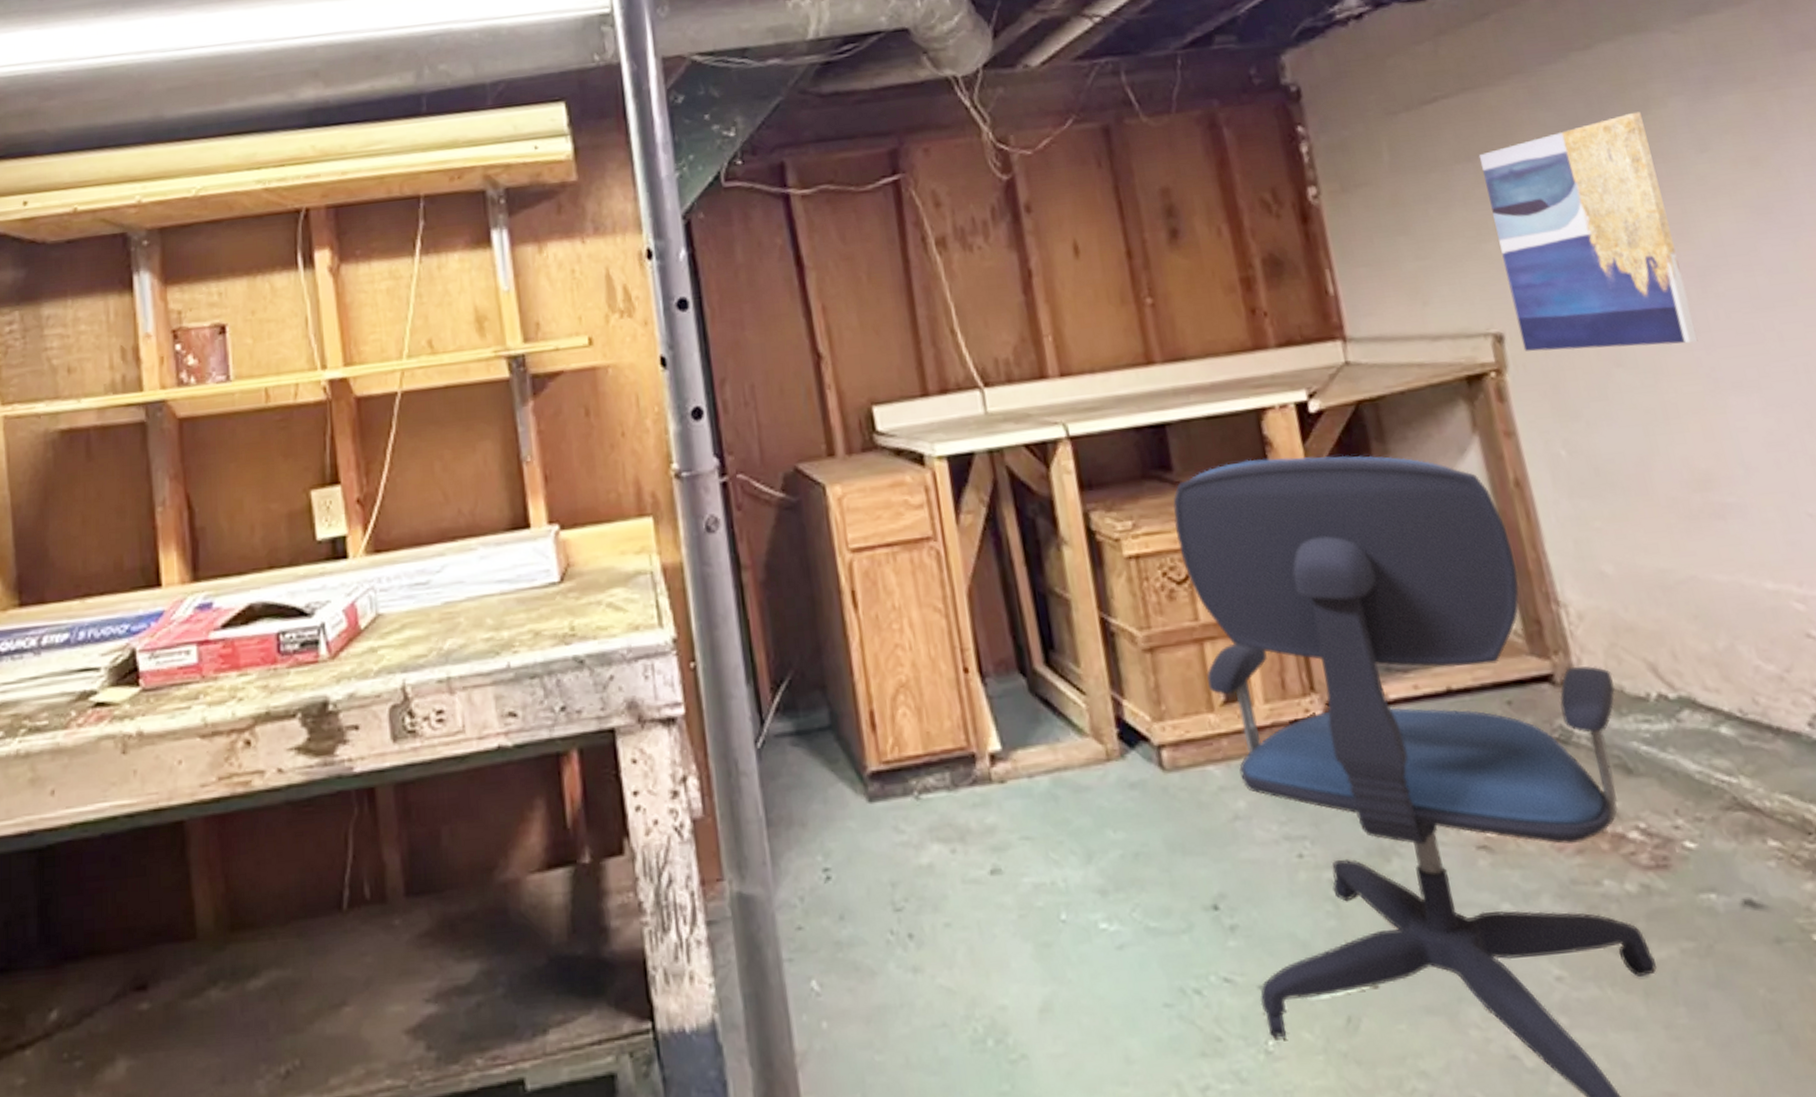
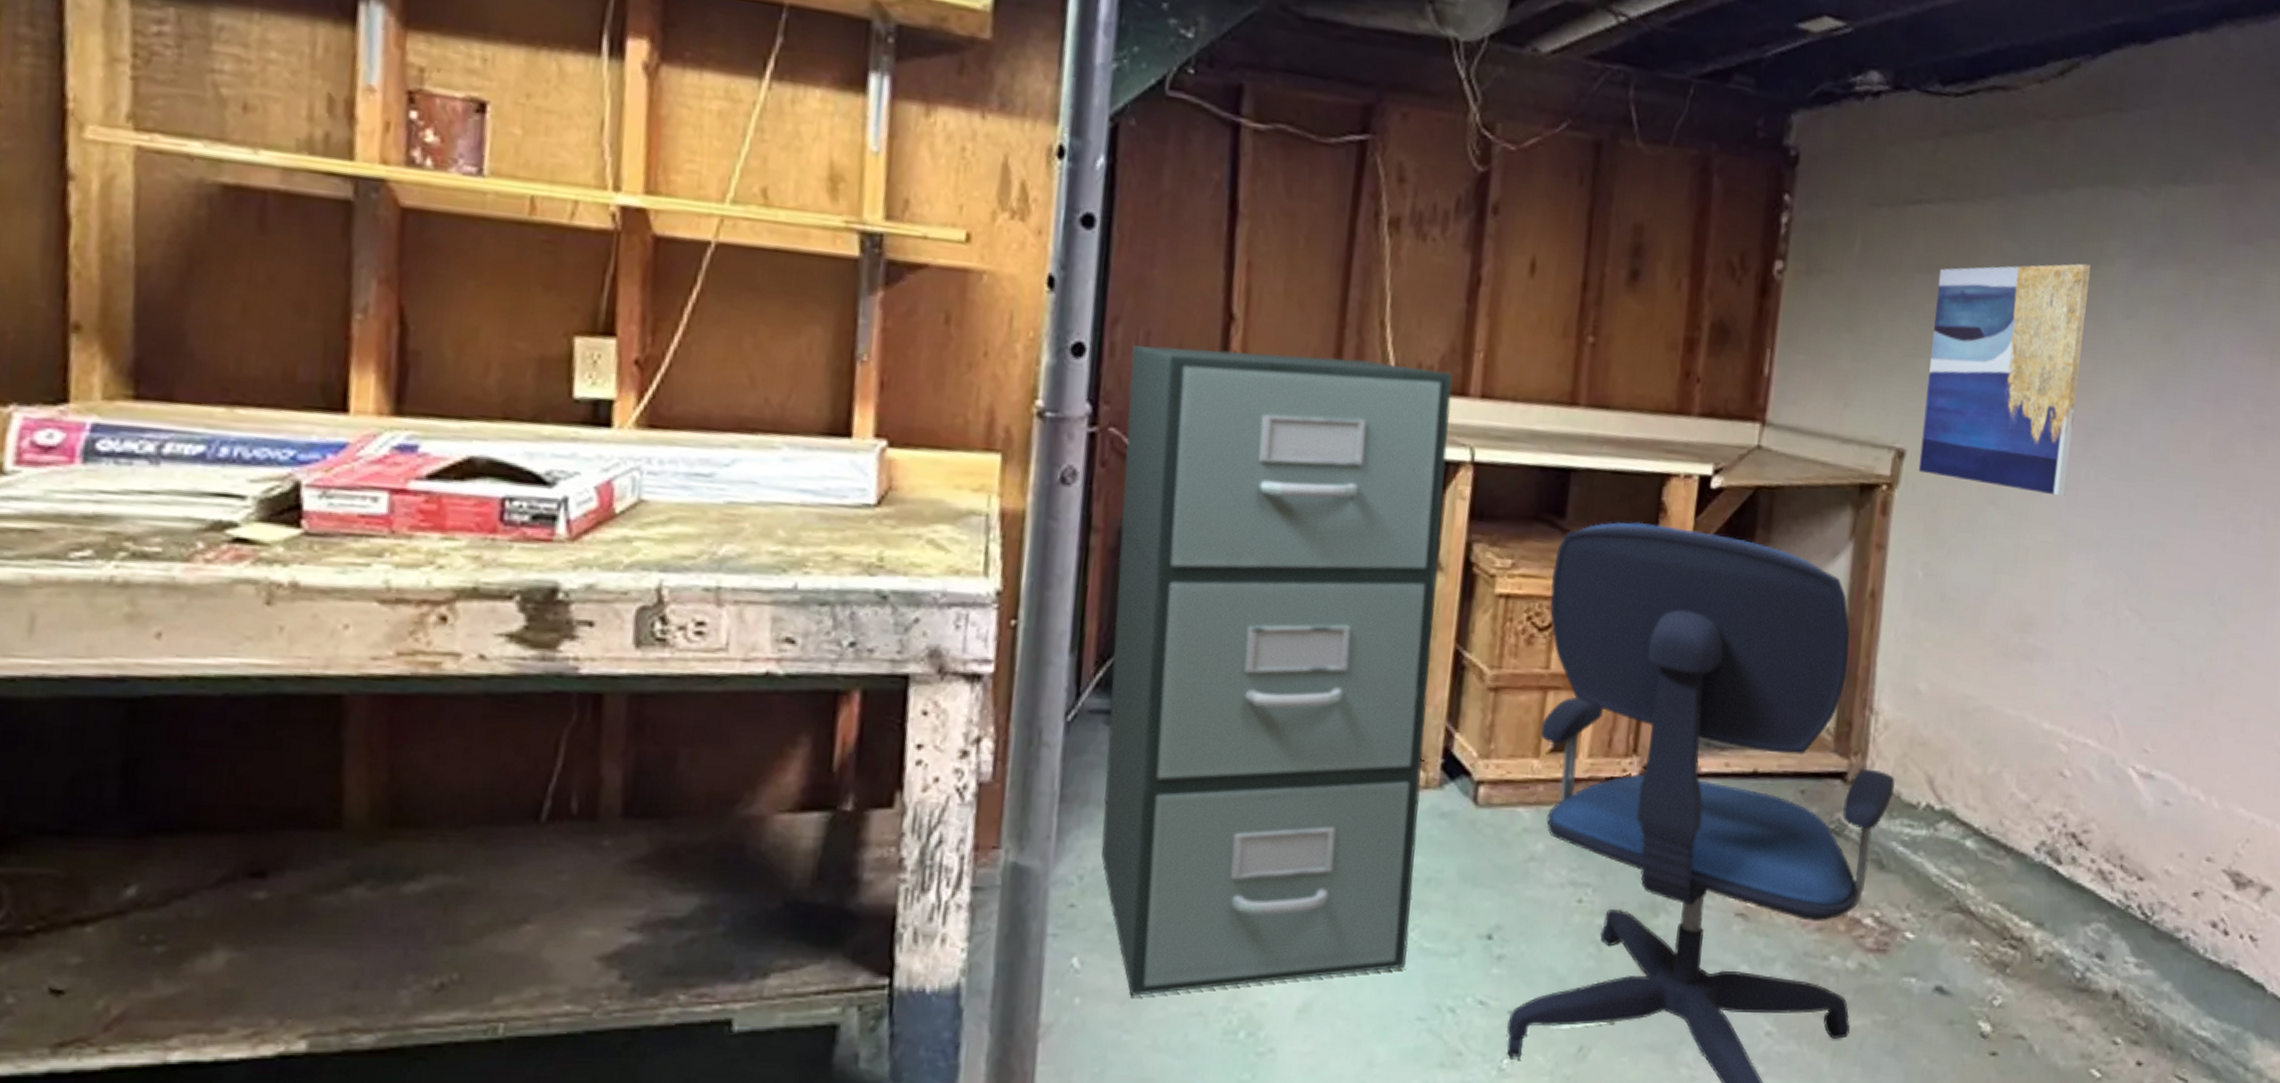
filing cabinet: none [741,360,1136,1014] -> present [1101,345,1452,996]

